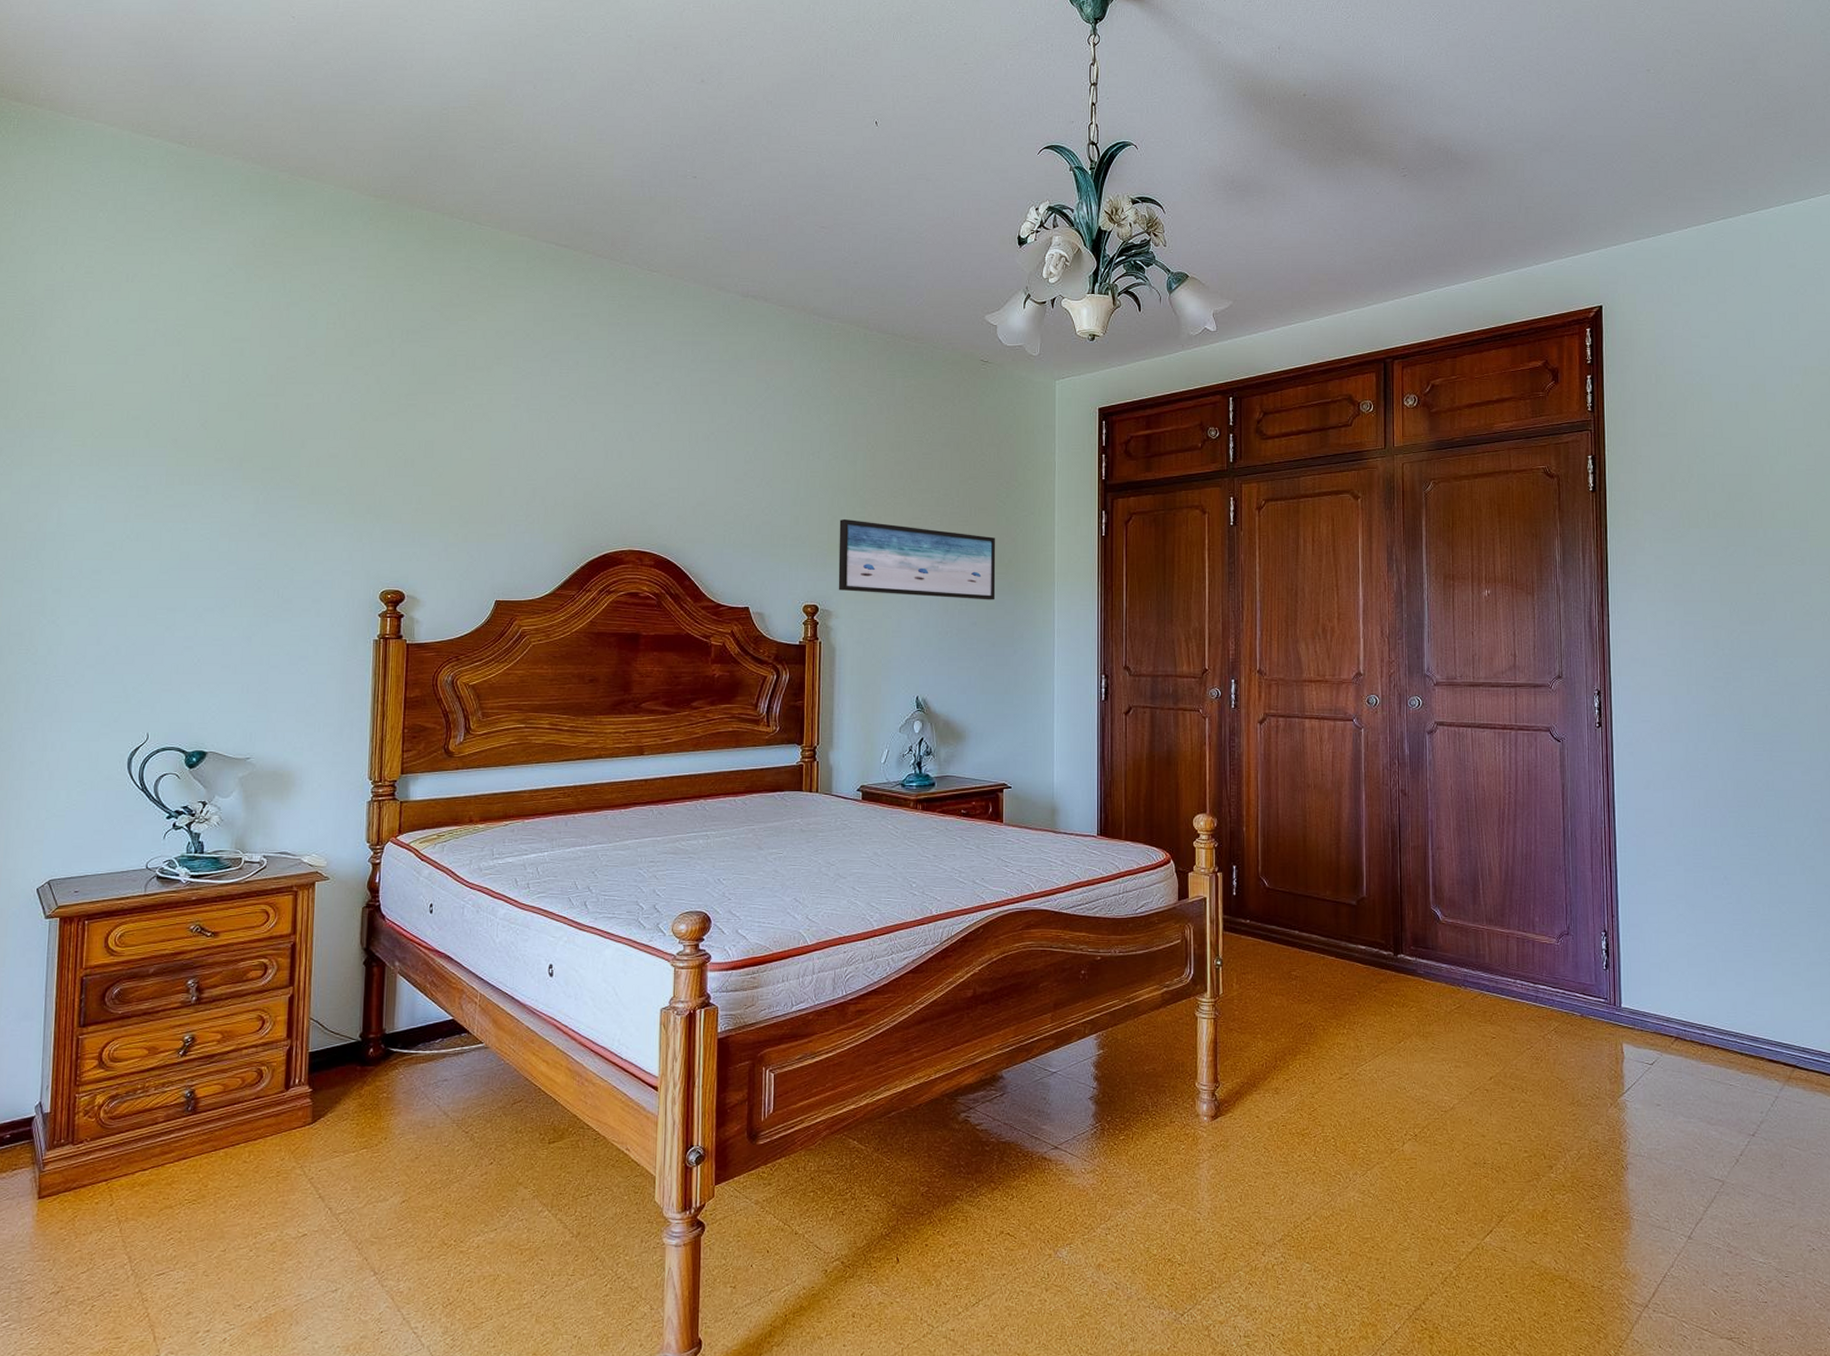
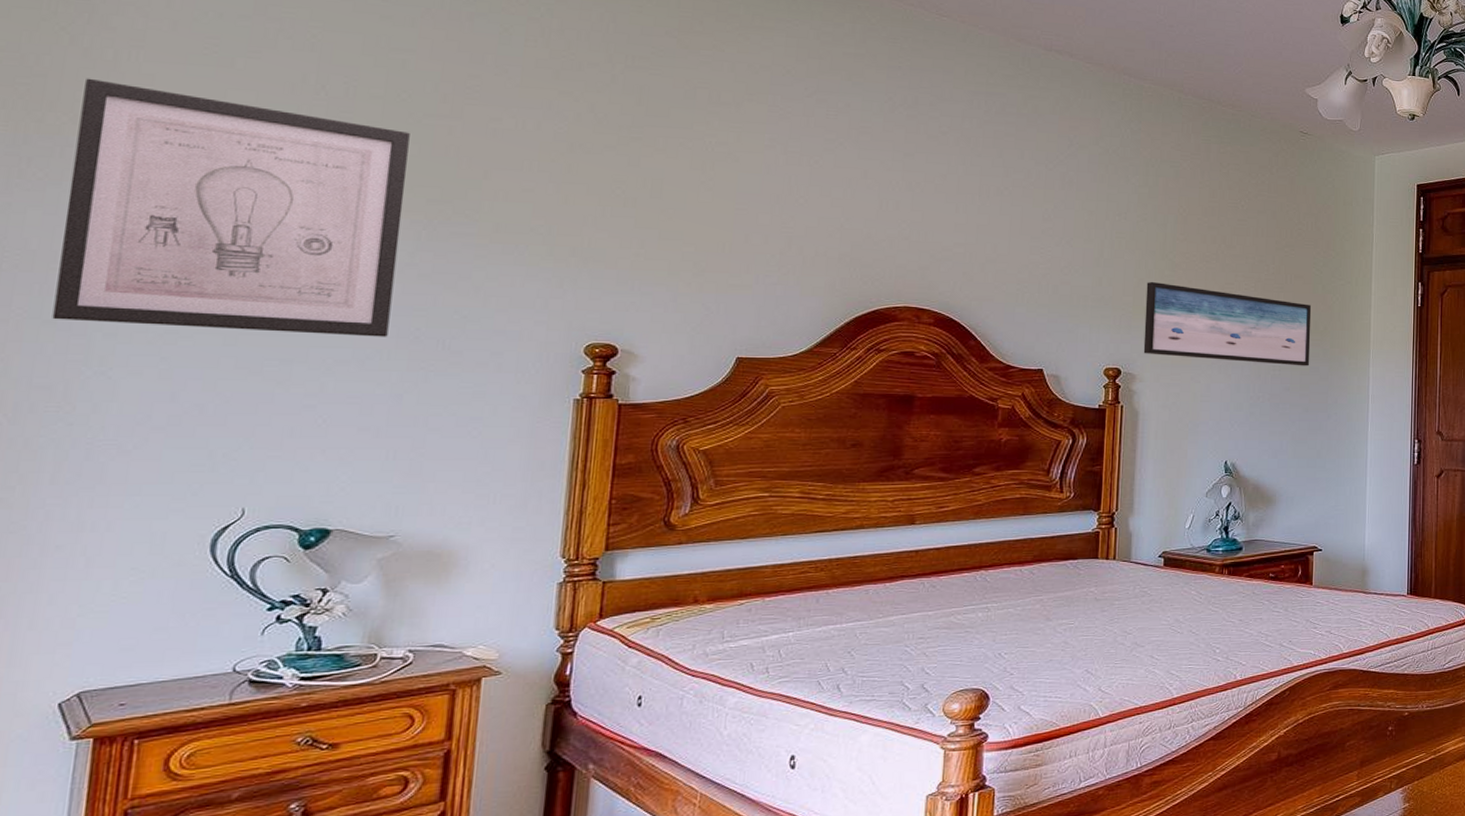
wall art: none [20,380,248,588] -> present [52,78,410,337]

